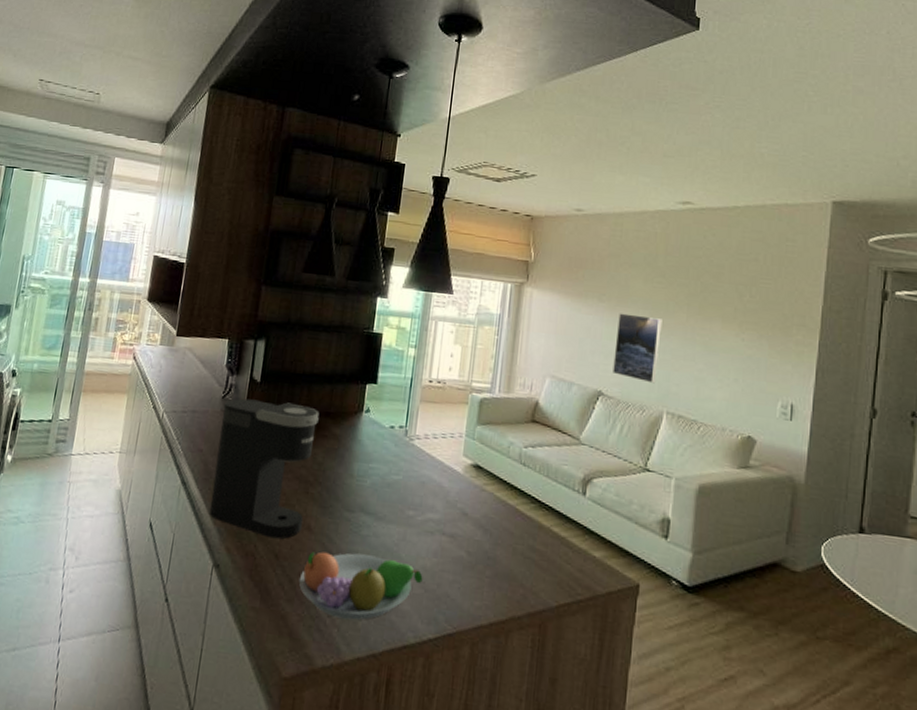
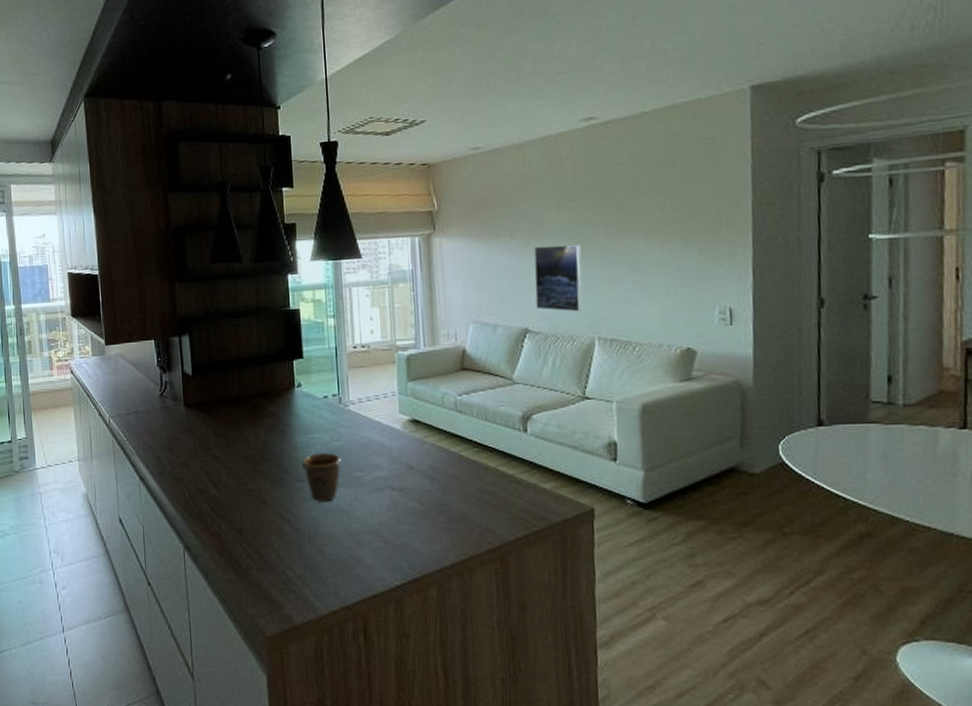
coffee maker: present [209,398,320,539] -> none [164,390,258,516]
fruit bowl: present [299,552,423,621] -> none [265,518,381,579]
mug: none [354,484,396,538] -> present [301,453,341,502]

